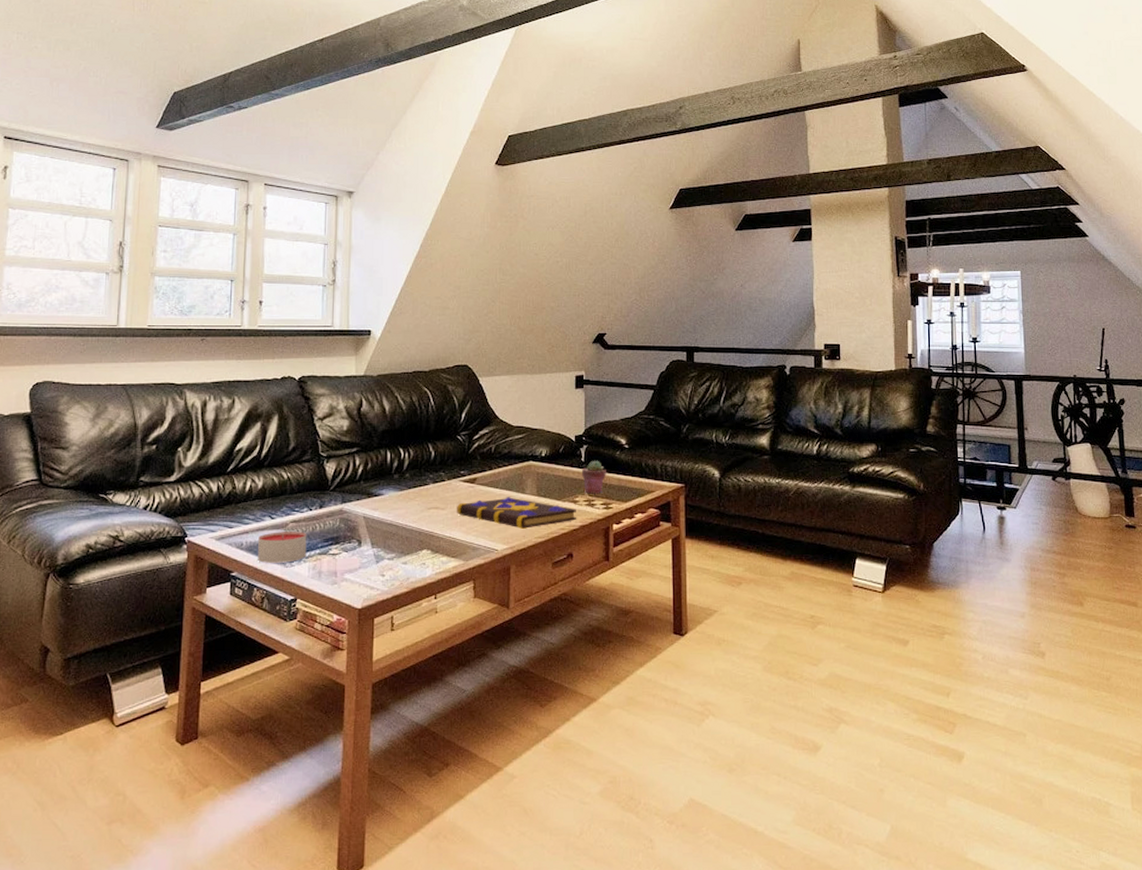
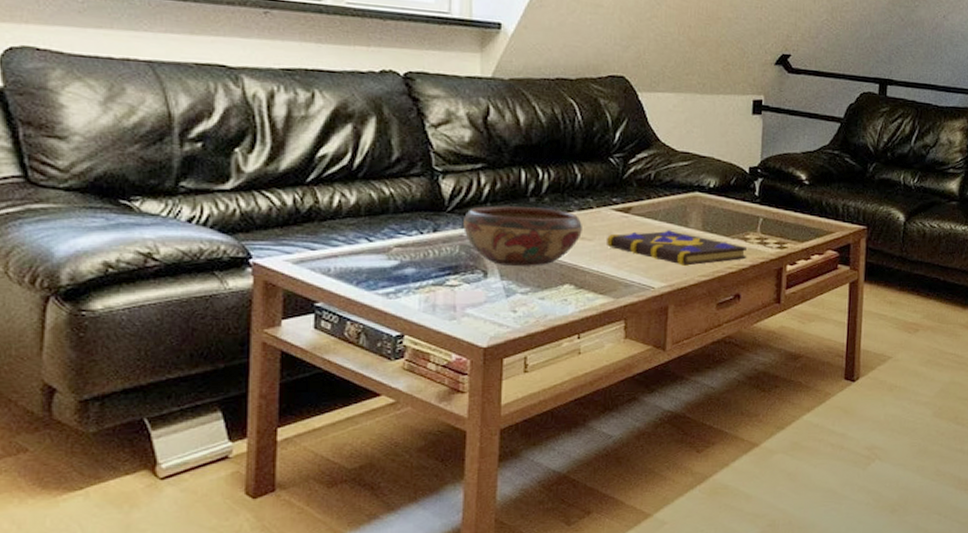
candle: present [258,532,307,563] -> none [351,257,417,294]
decorative bowl: none [341,483,436,535] -> present [462,206,582,266]
potted succulent: present [581,460,606,494] -> none [754,195,783,232]

